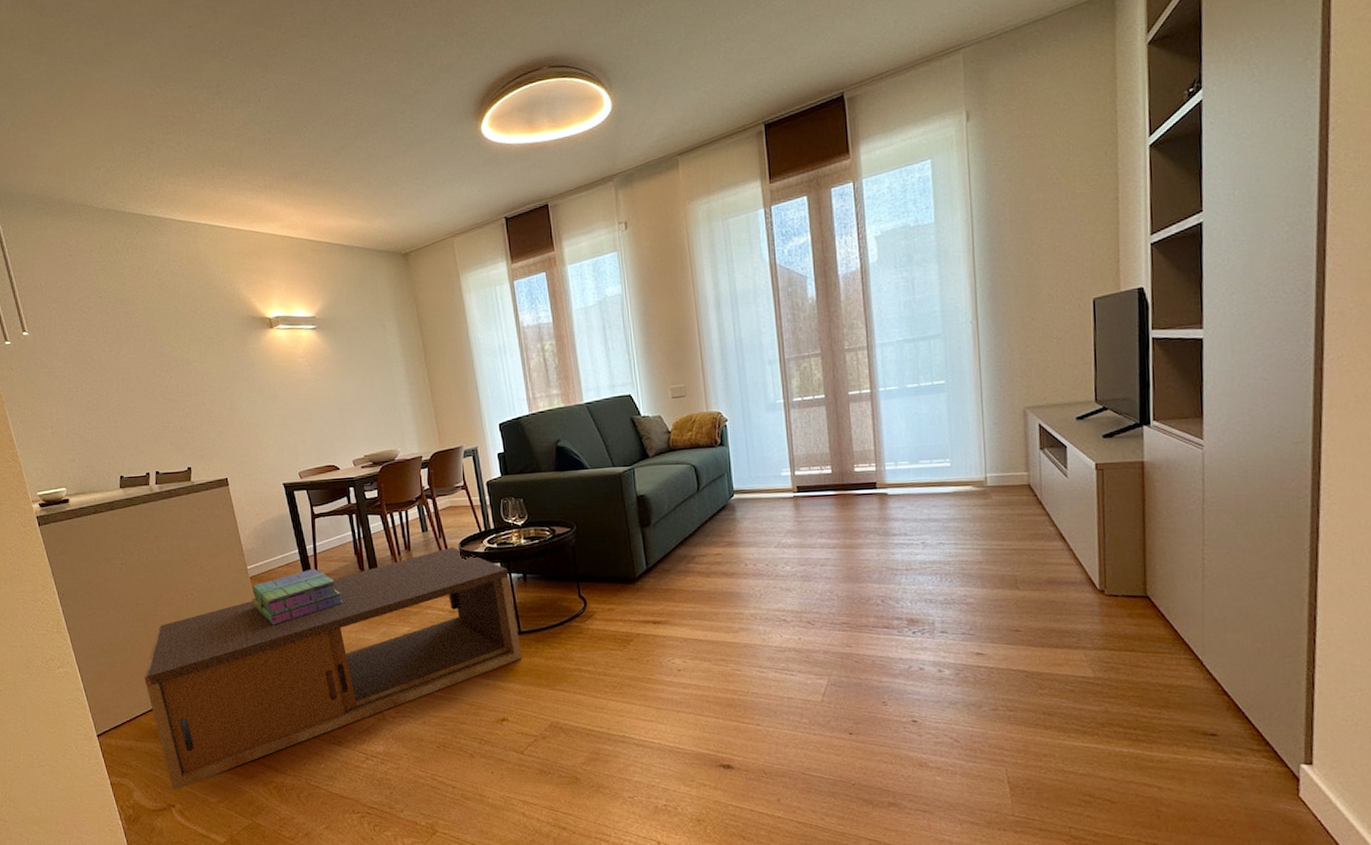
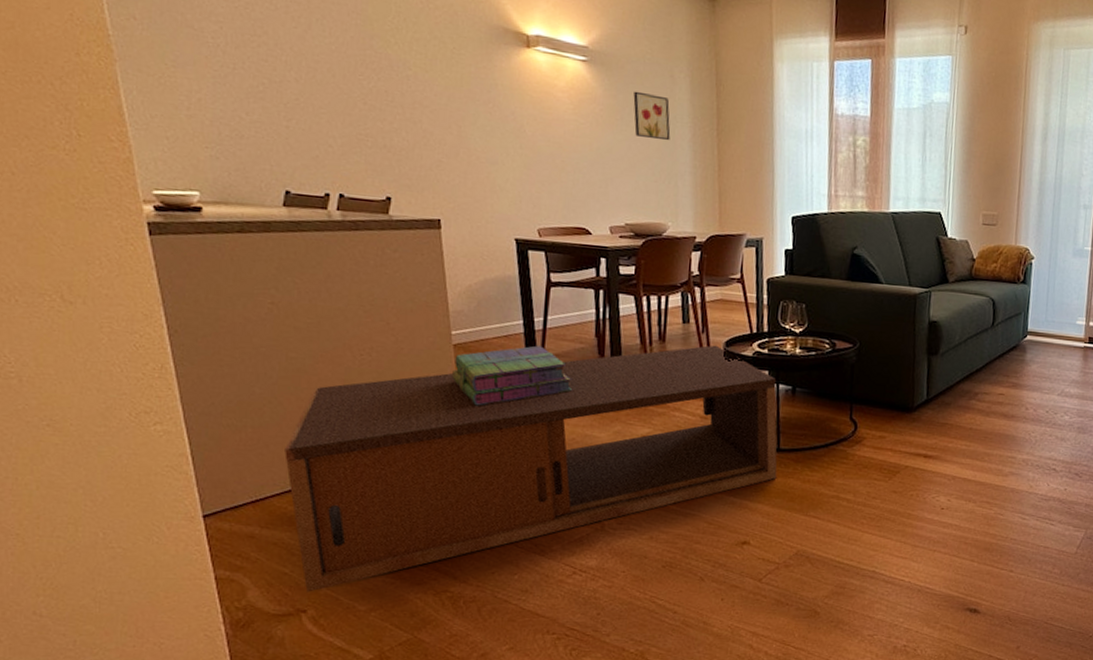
wall art: none [355,343,389,381] -> present [633,91,671,141]

